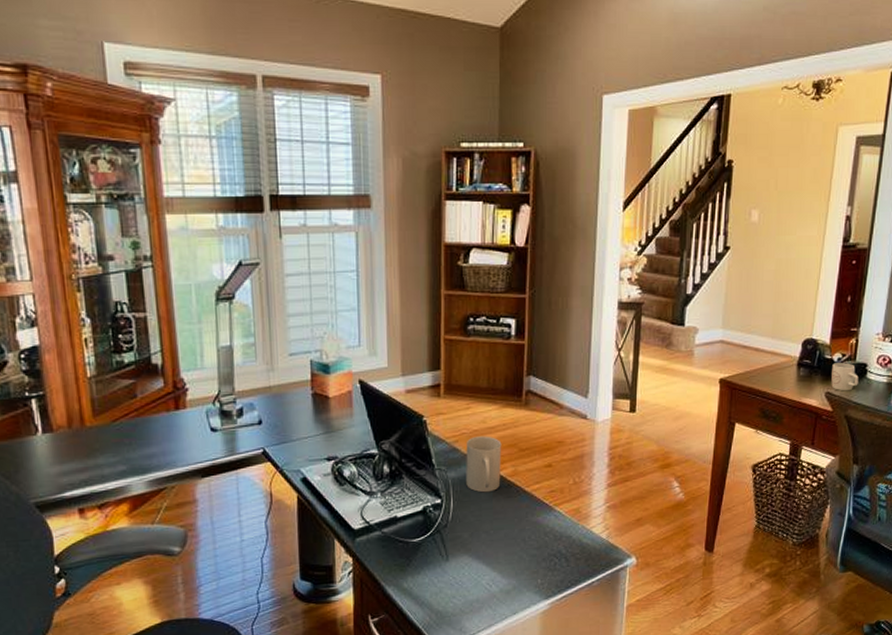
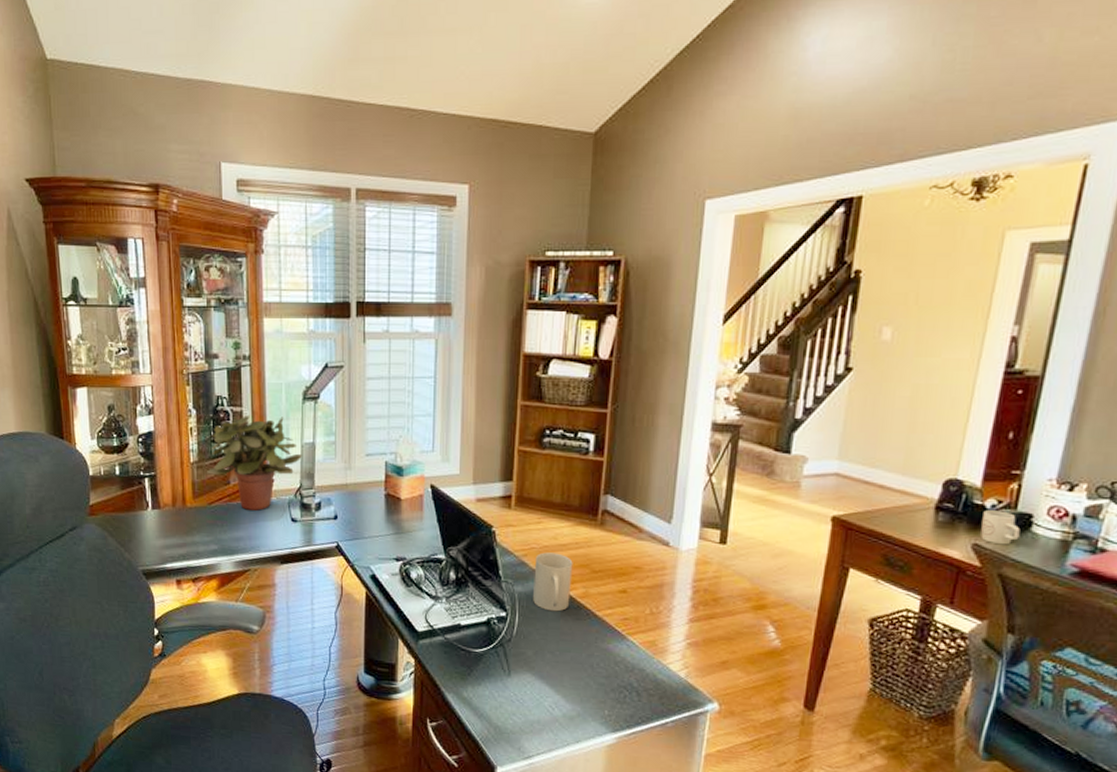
potted plant: none [108,320,219,424] -> present [207,415,302,511]

